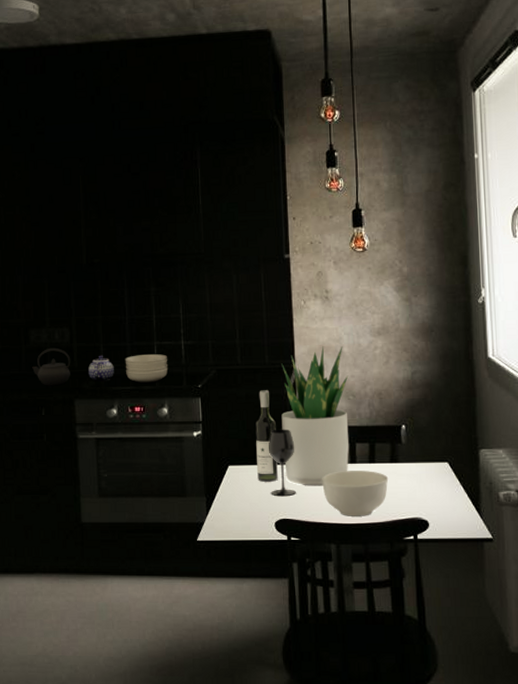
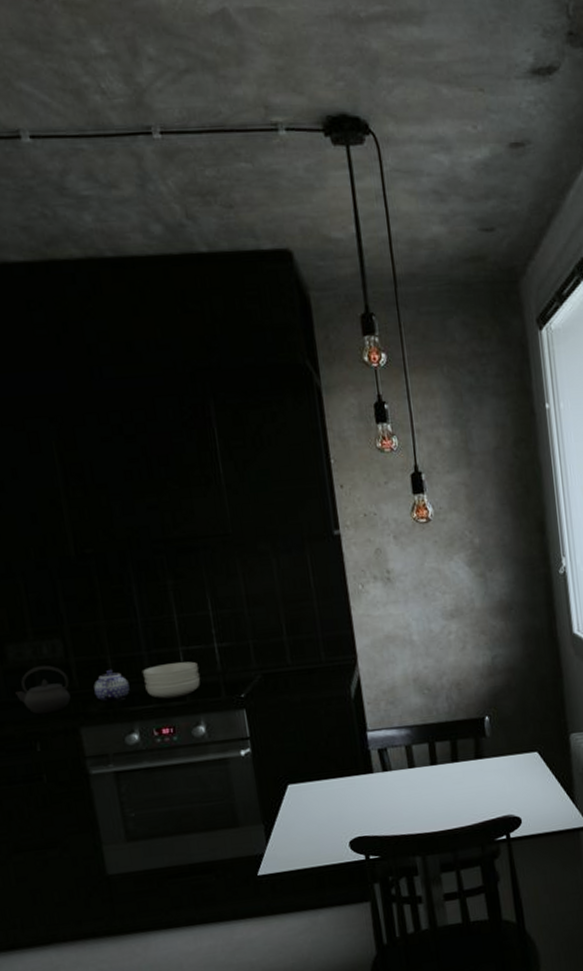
bottle: present [255,390,278,482] -> none [316,692,349,799]
wineglass: present [268,429,296,496] -> none [333,735,371,812]
planter: present [281,346,349,485] -> none [341,634,429,797]
bowl: present [322,471,389,516] -> none [399,771,475,824]

